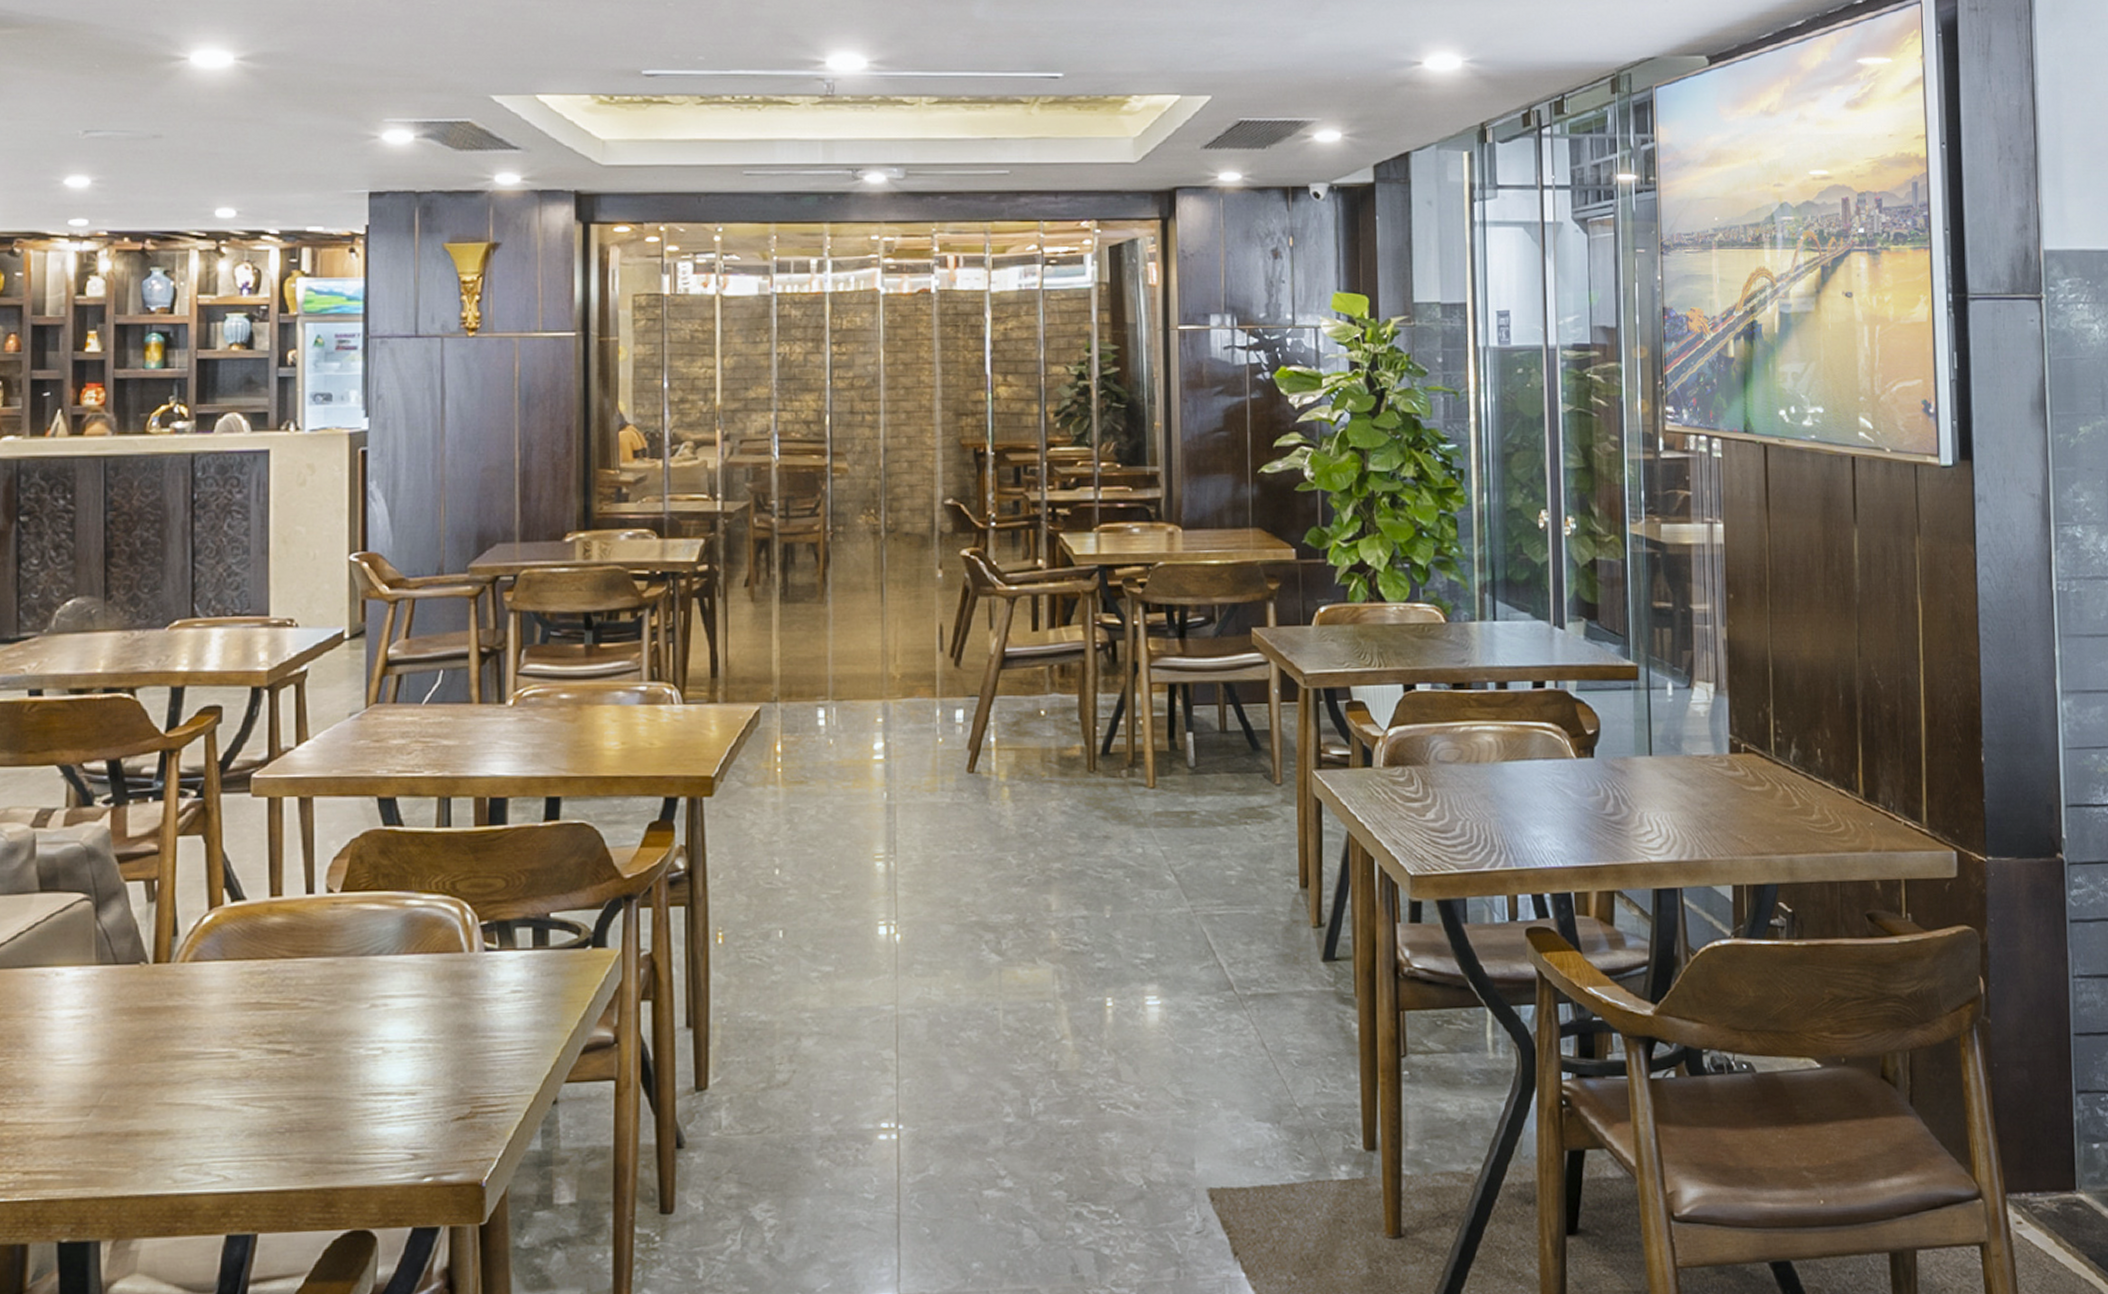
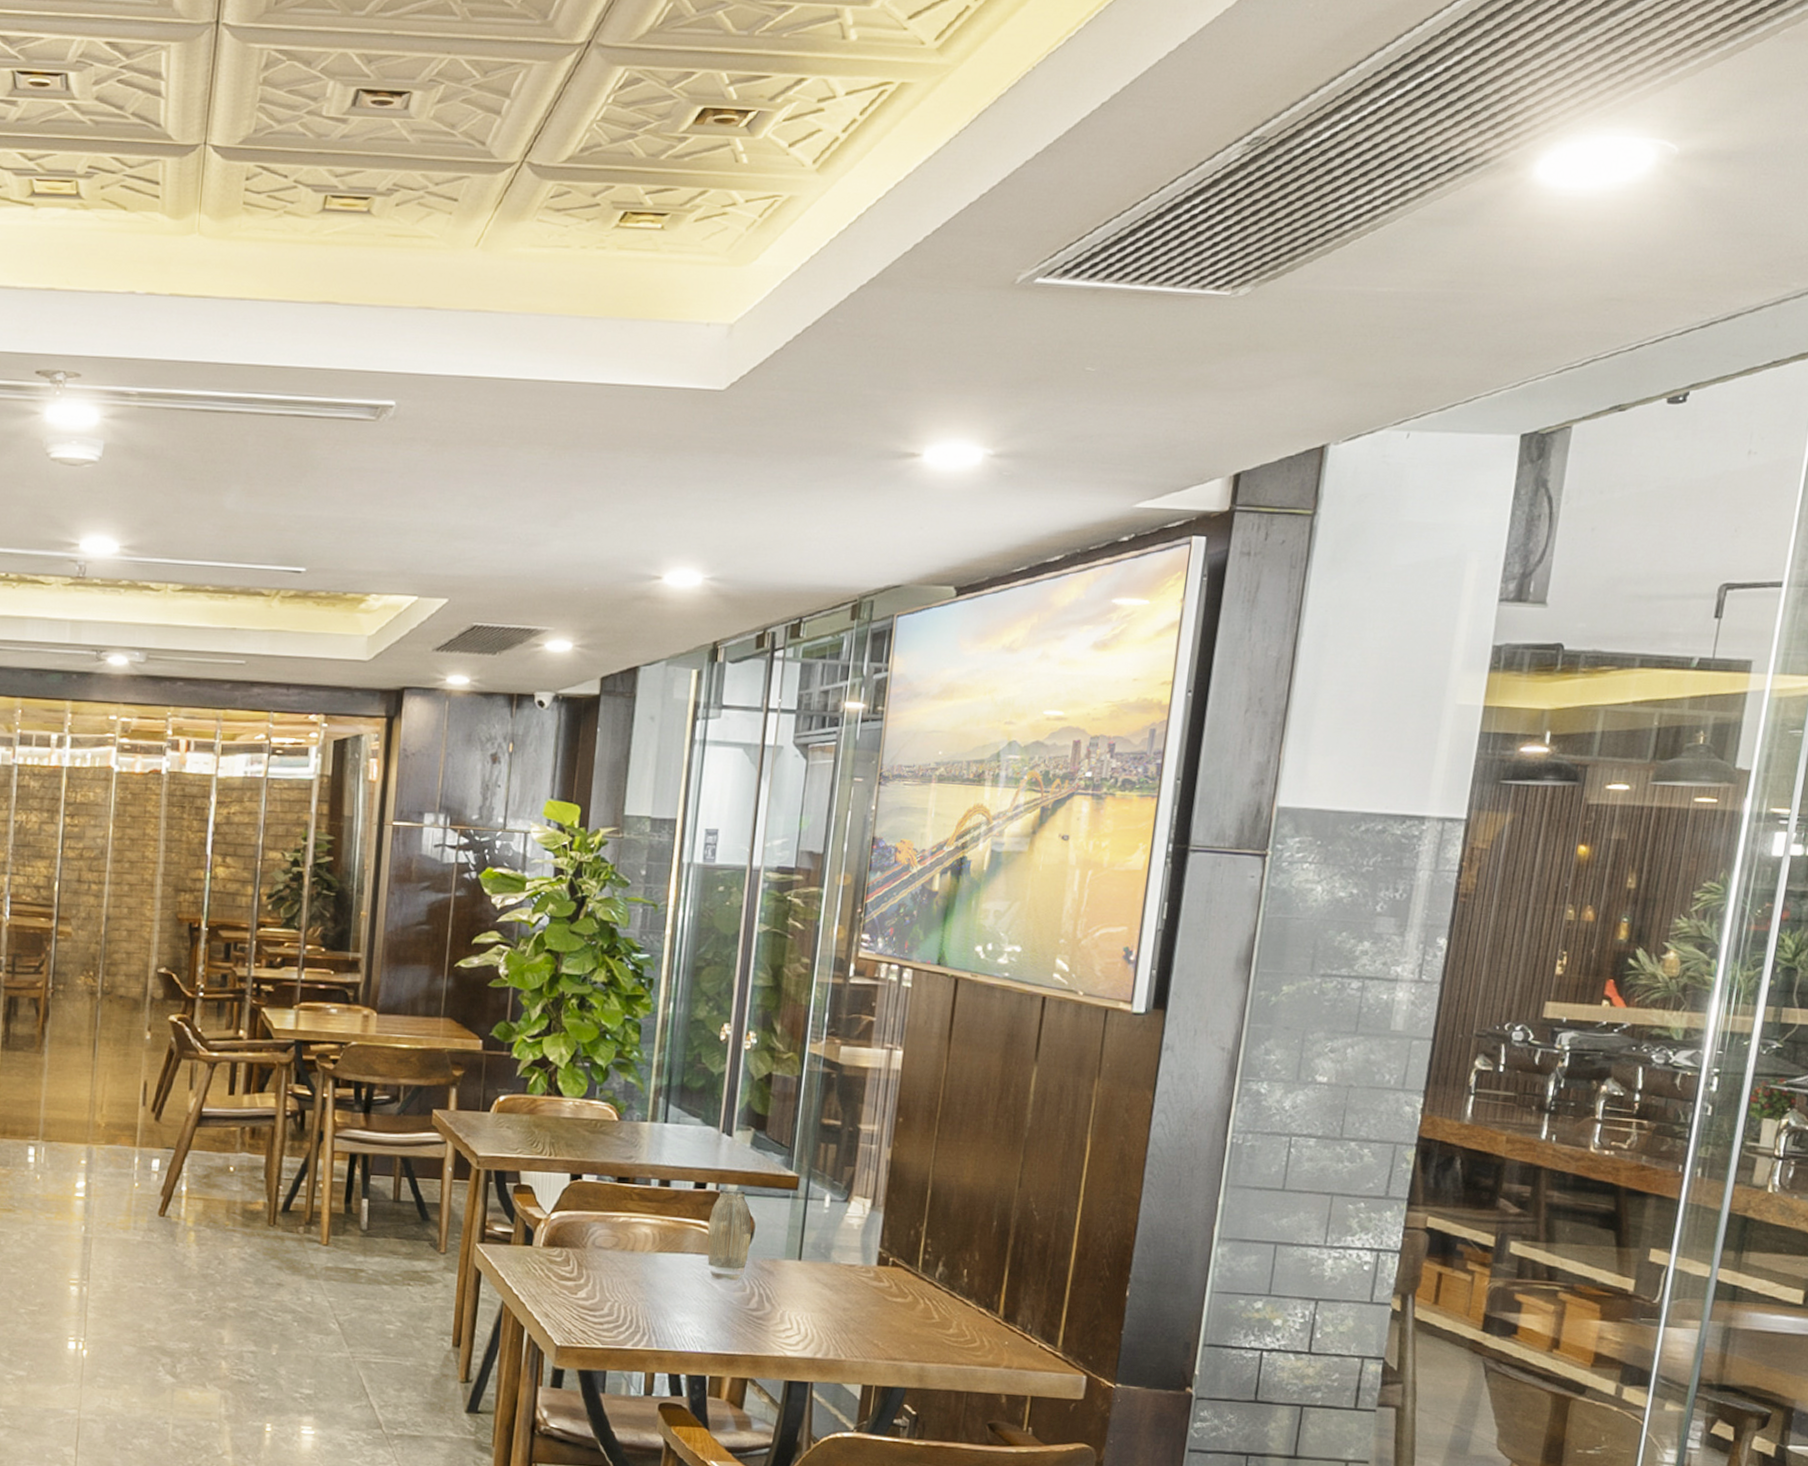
vase: none [1551,685,1598,788] -> present [706,1188,752,1283]

